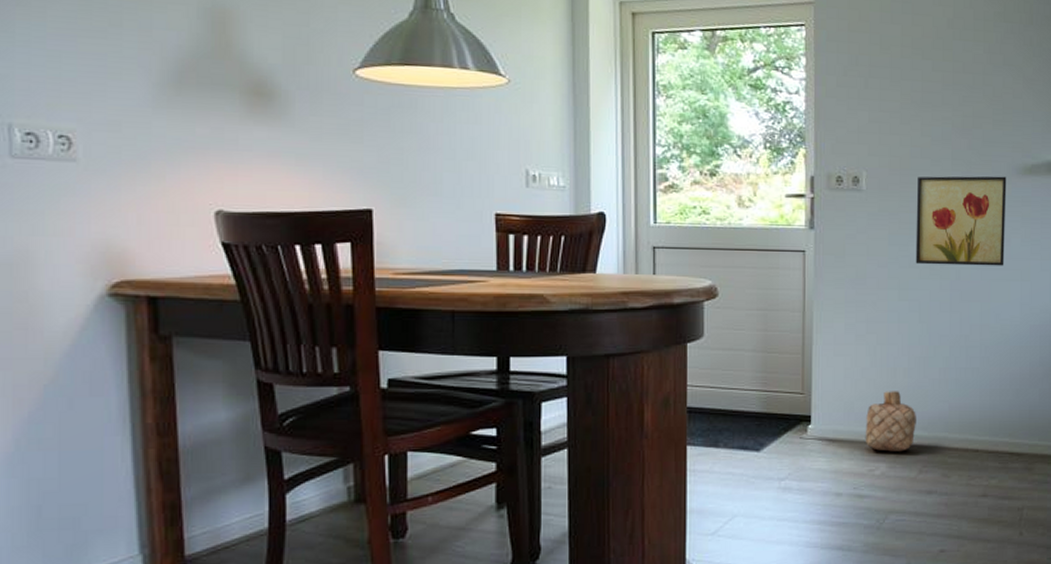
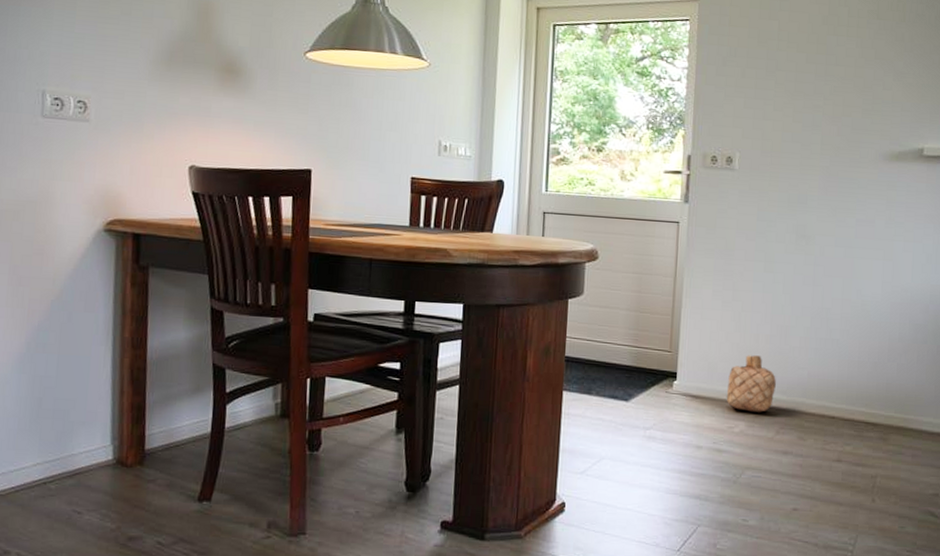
wall art: present [915,176,1007,266] -> none [782,159,874,246]

